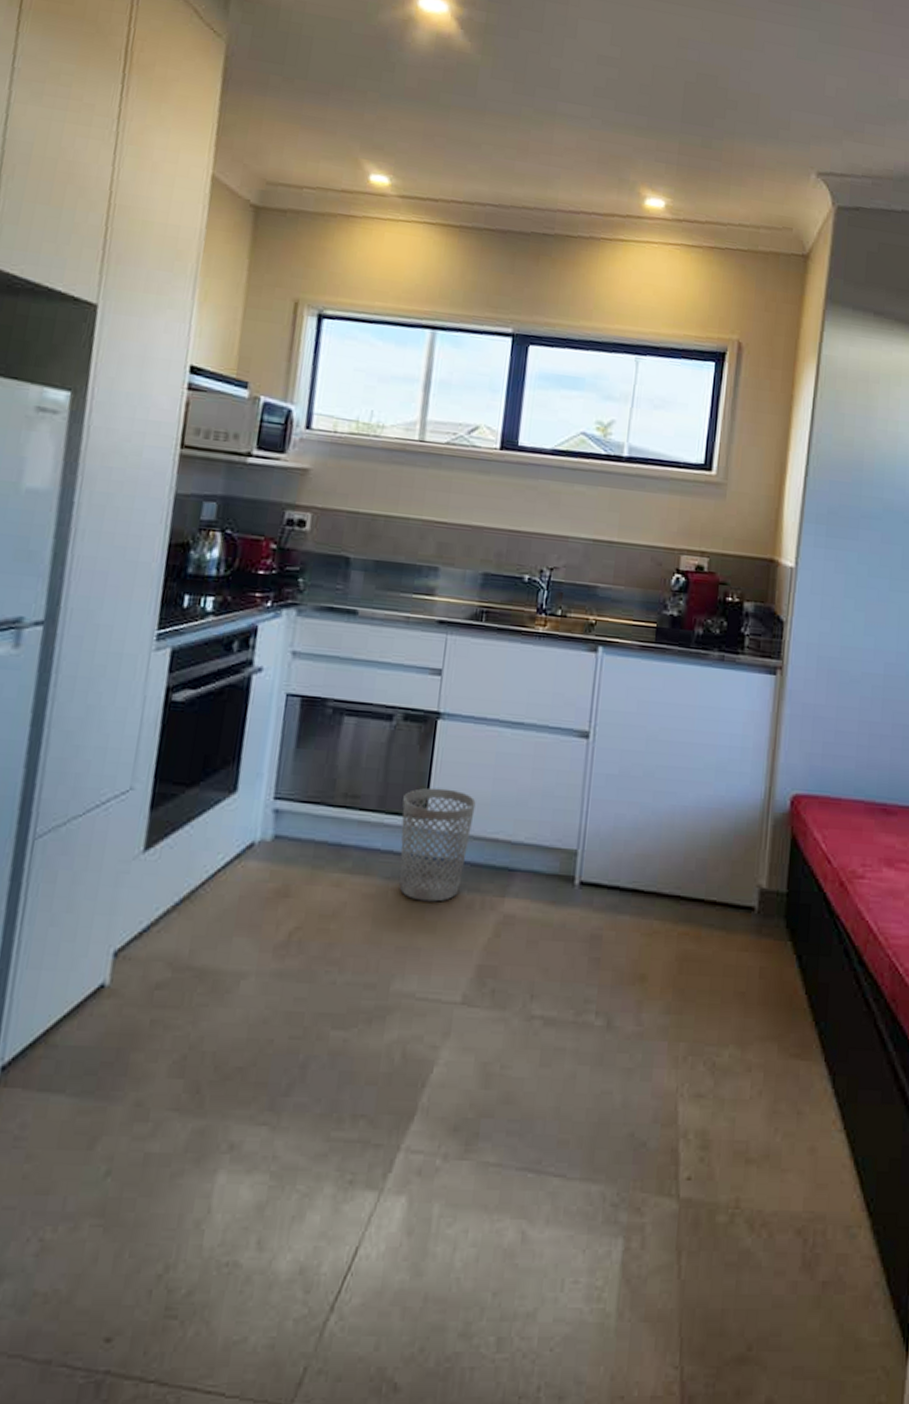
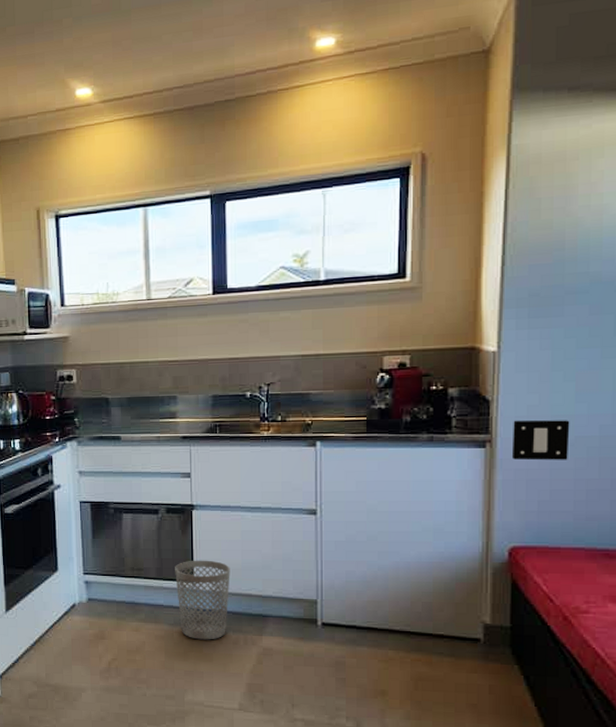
light switch: none [800,647,858,698] -> present [511,420,570,461]

